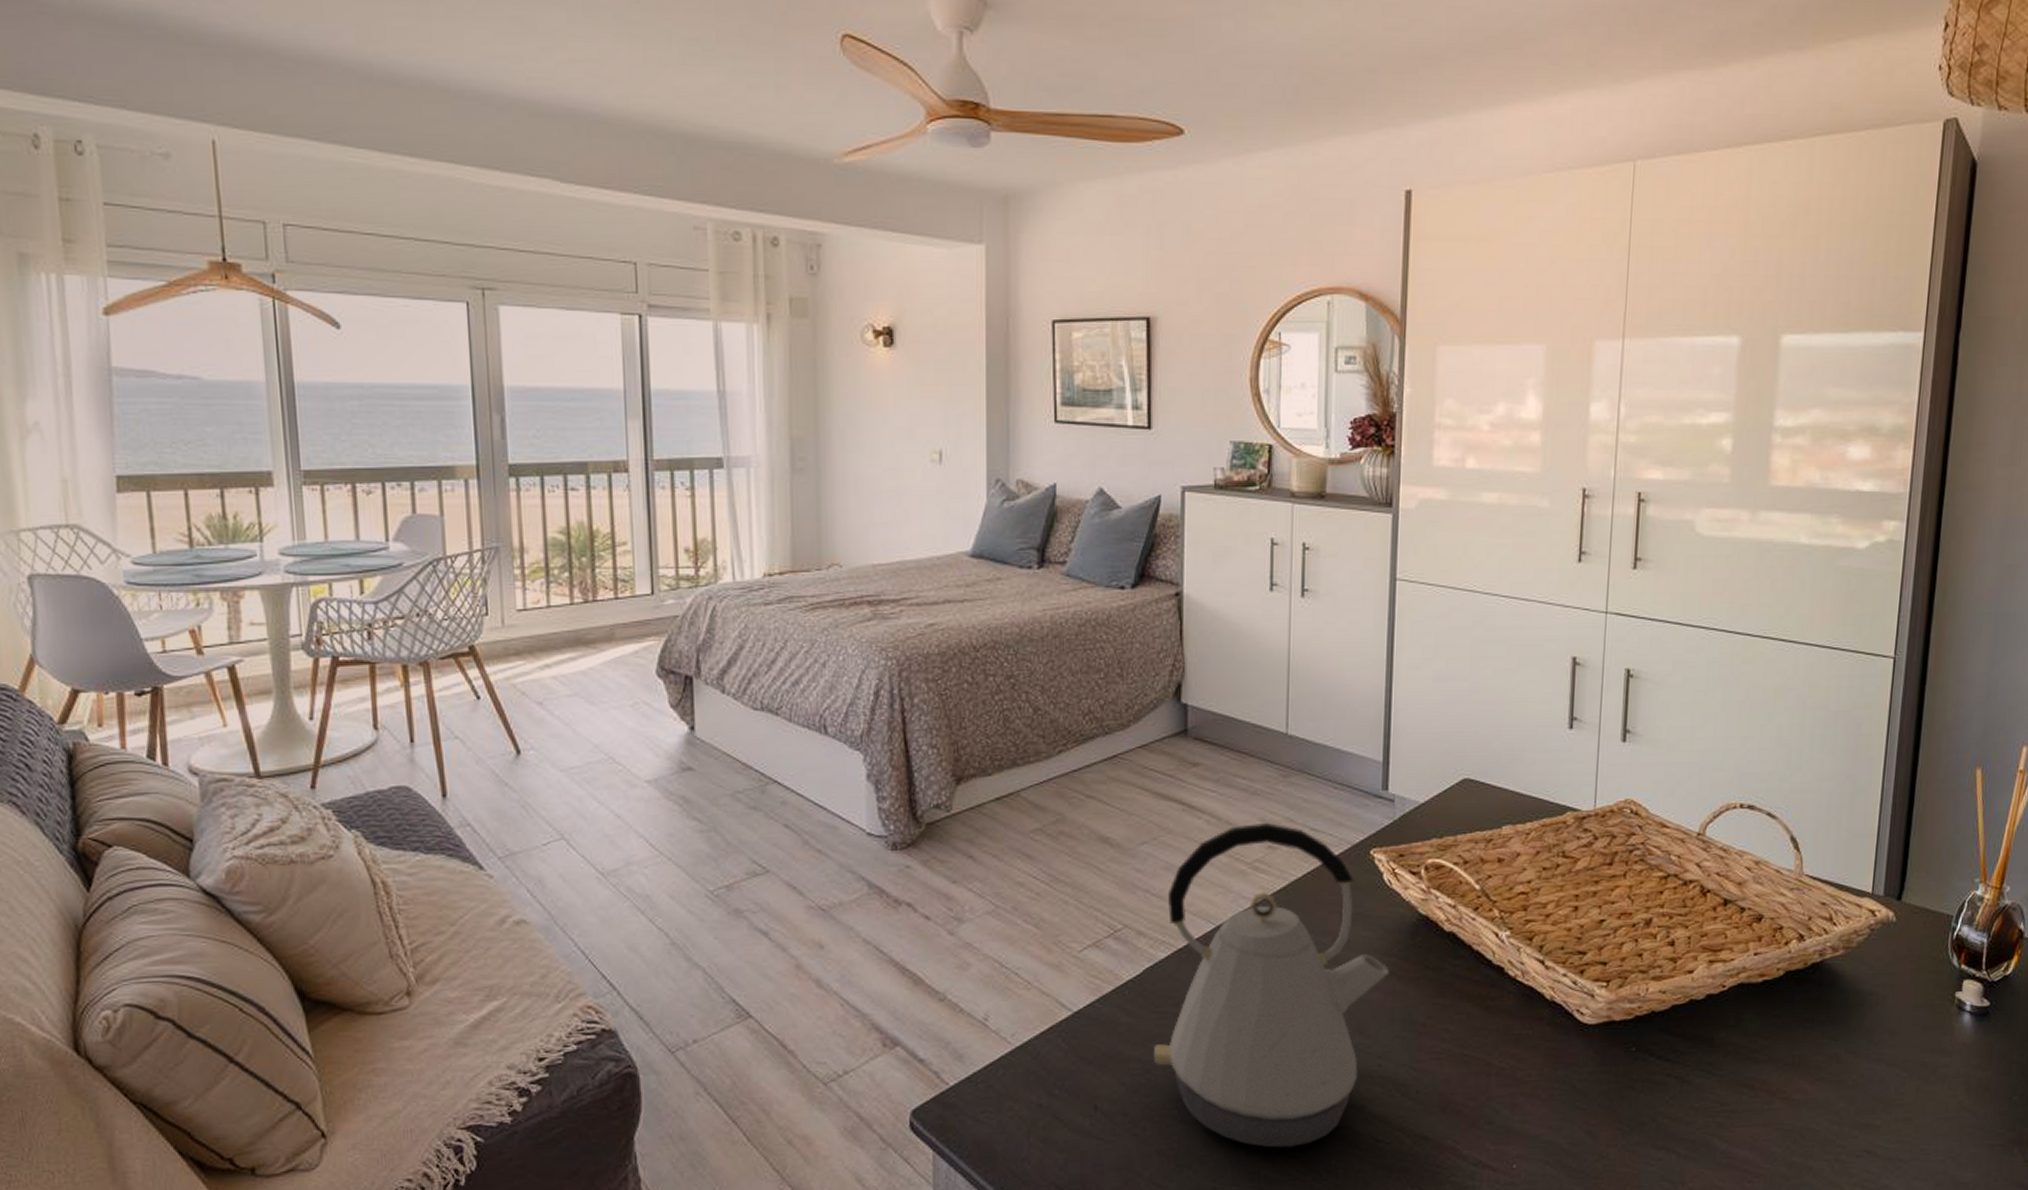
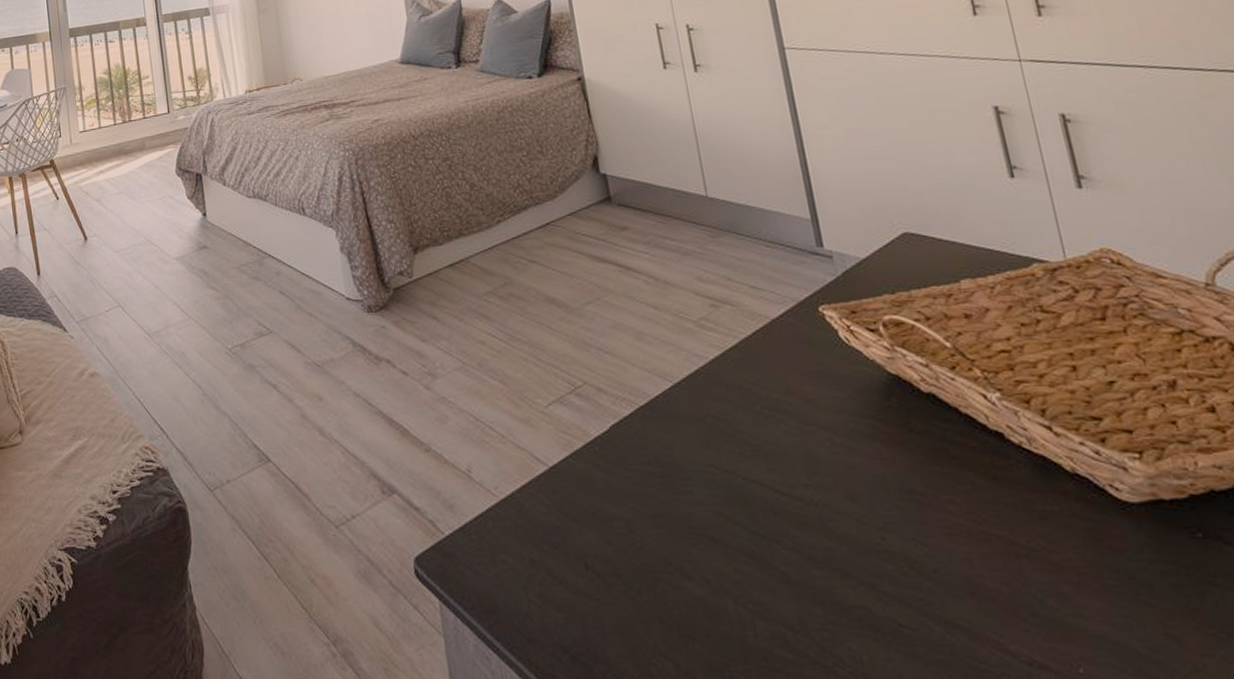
kettle: present [1154,823,1390,1148] -> none [619,282,870,626]

